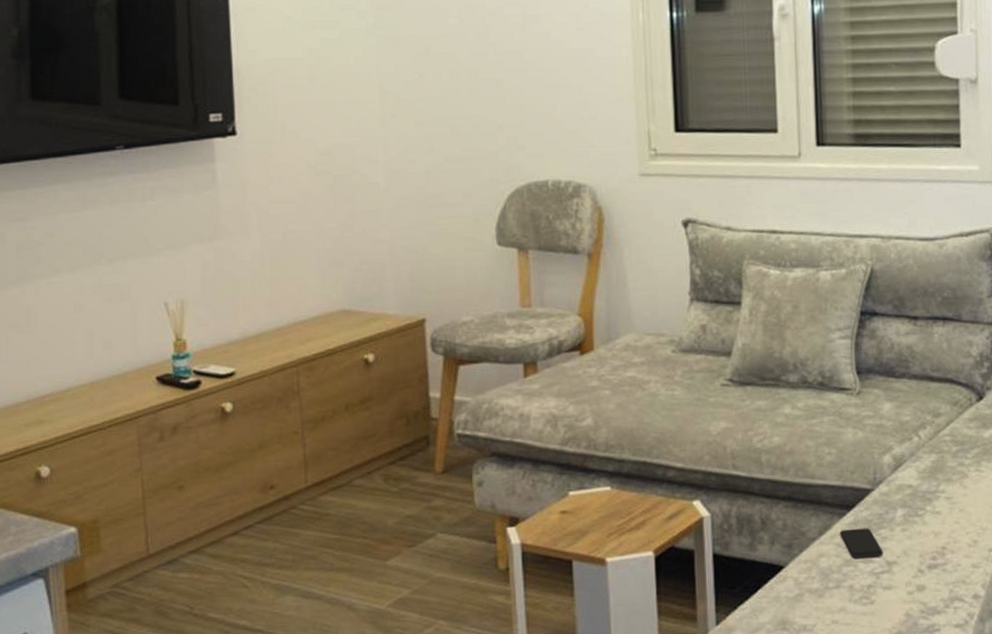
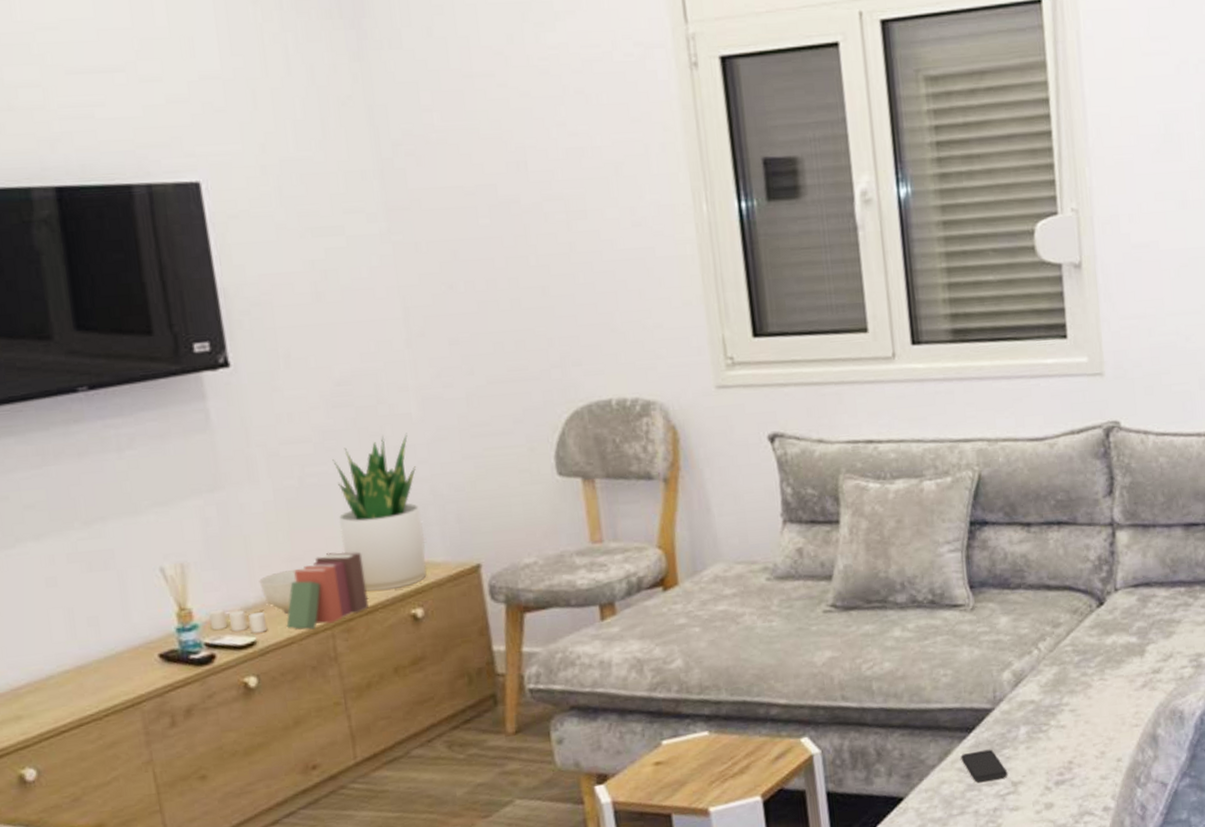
candle: none [199,342,245,365] -> present [209,609,268,634]
bowl: none [242,311,280,350] -> present [259,568,305,614]
books: none [260,299,330,367] -> present [286,552,369,631]
planter: none [311,200,381,337] -> present [332,433,427,593]

